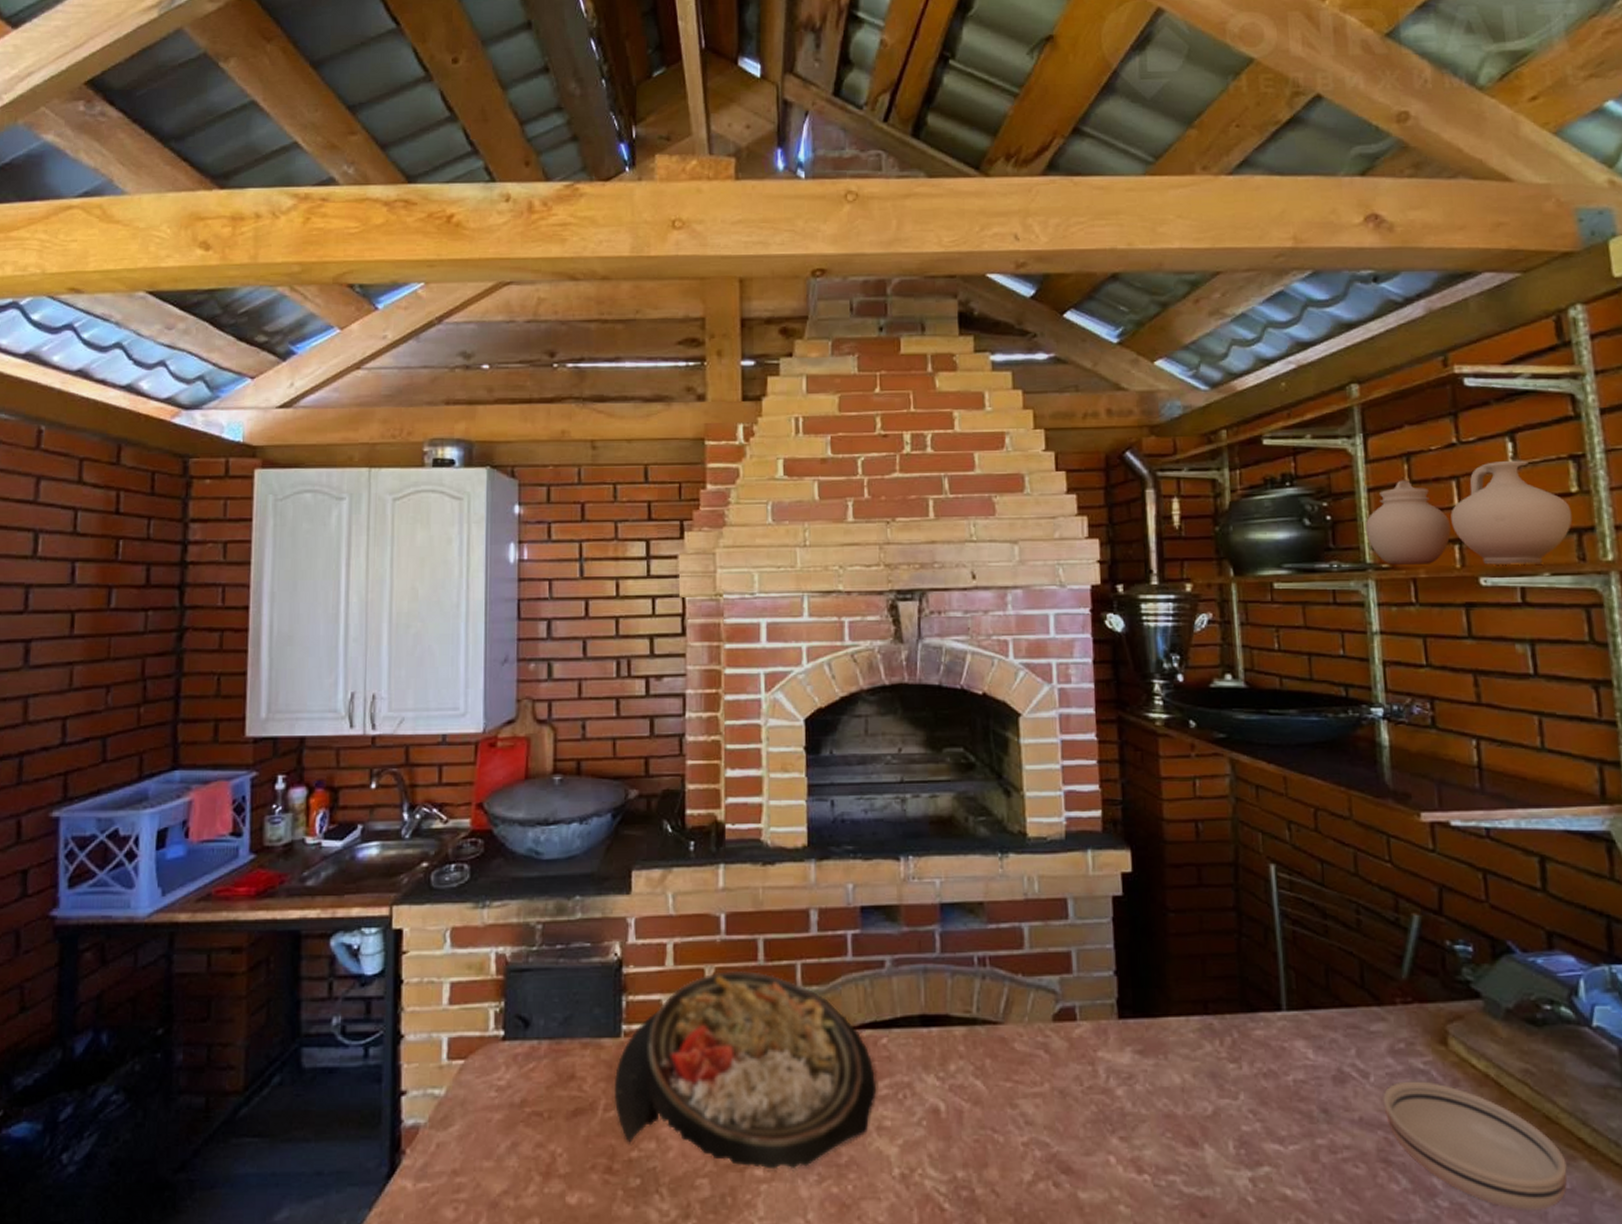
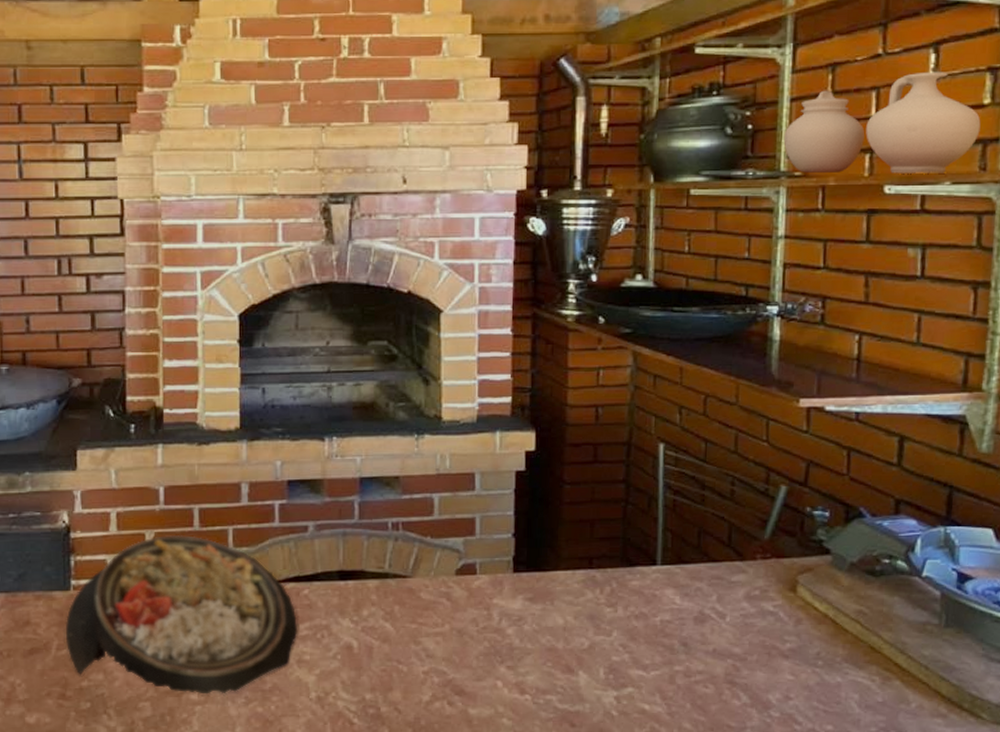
bowl: present [1383,1081,1567,1211] -> none [735,620,882,719]

